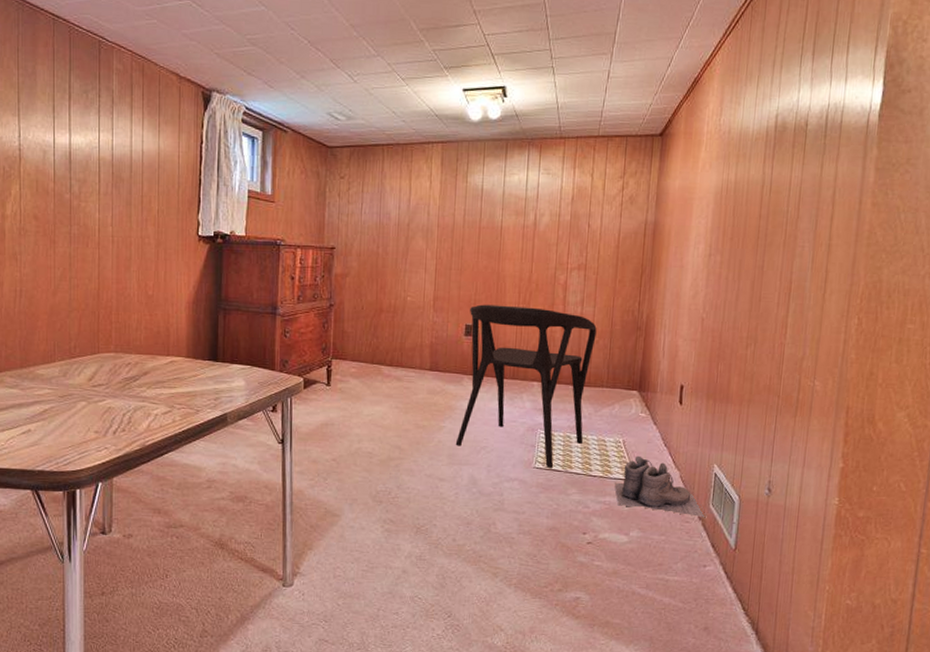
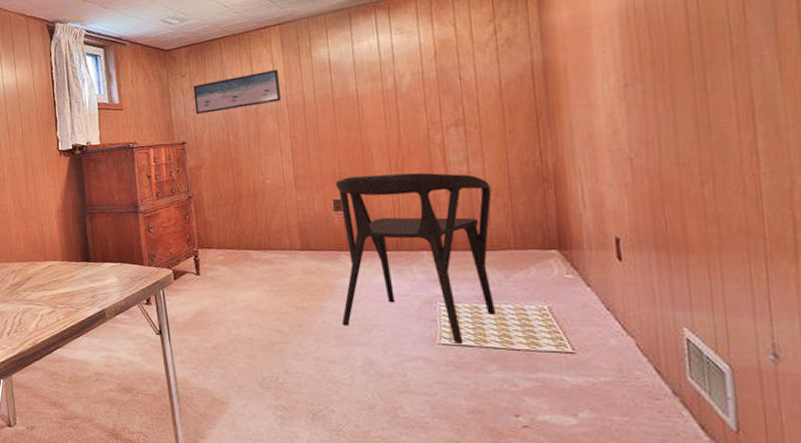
wall art: none [349,187,435,221] -> present [192,70,282,114]
boots: present [615,455,707,518] -> none [547,323,686,394]

